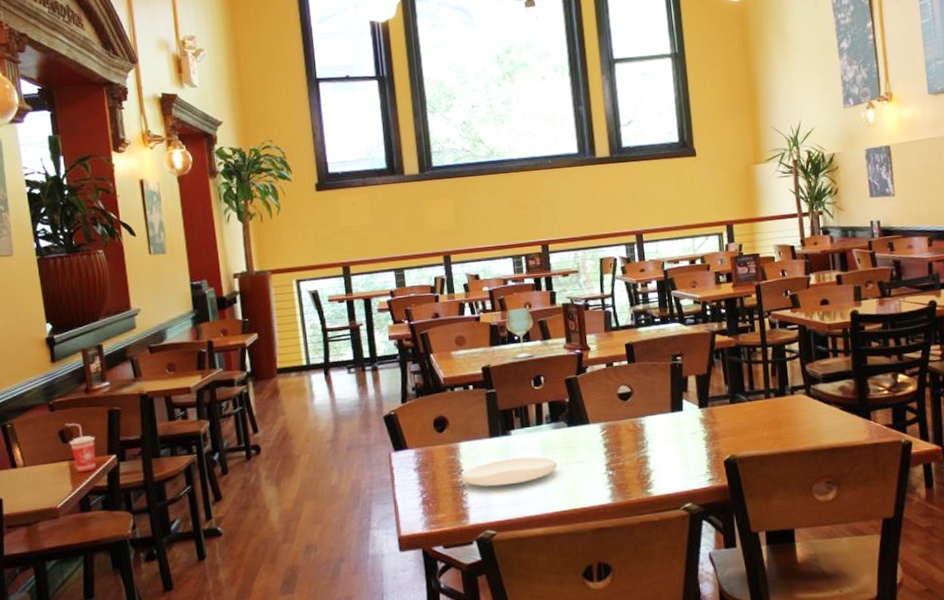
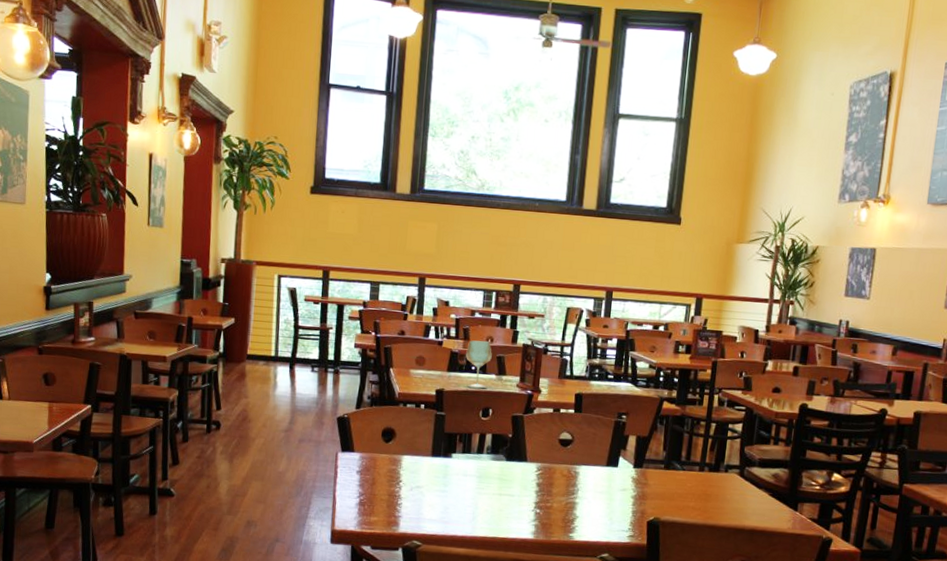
beverage cup: present [65,423,96,473] -> none [50,368,75,416]
plate: present [461,457,558,487] -> none [398,478,491,504]

